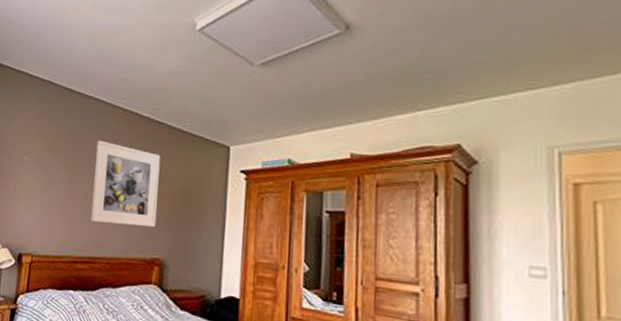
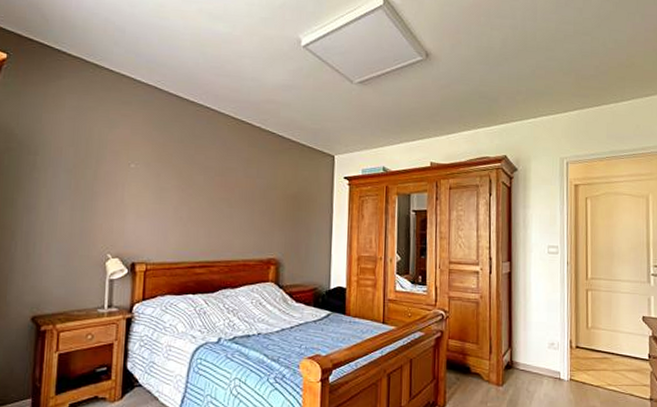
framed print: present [90,140,161,227] -> none [206,148,273,230]

